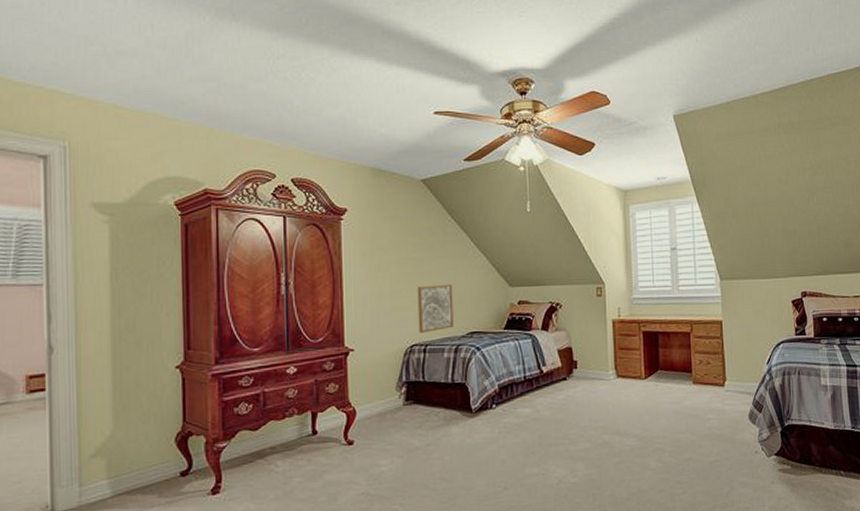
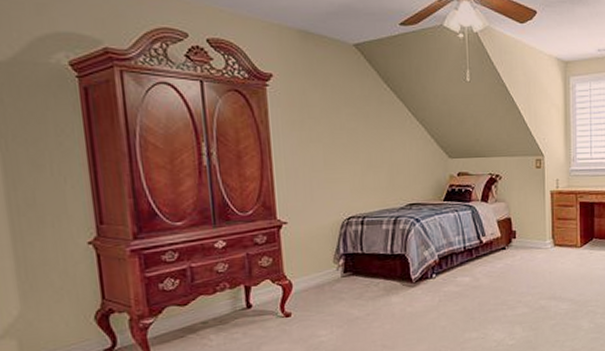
wall art: present [417,284,454,333] -> none [352,155,392,205]

